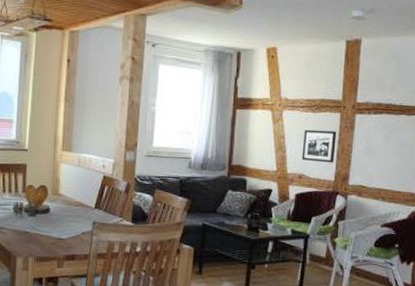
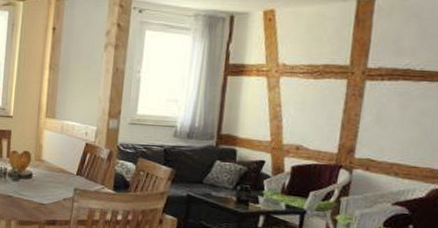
picture frame: present [301,129,337,163] -> none [299,97,342,134]

